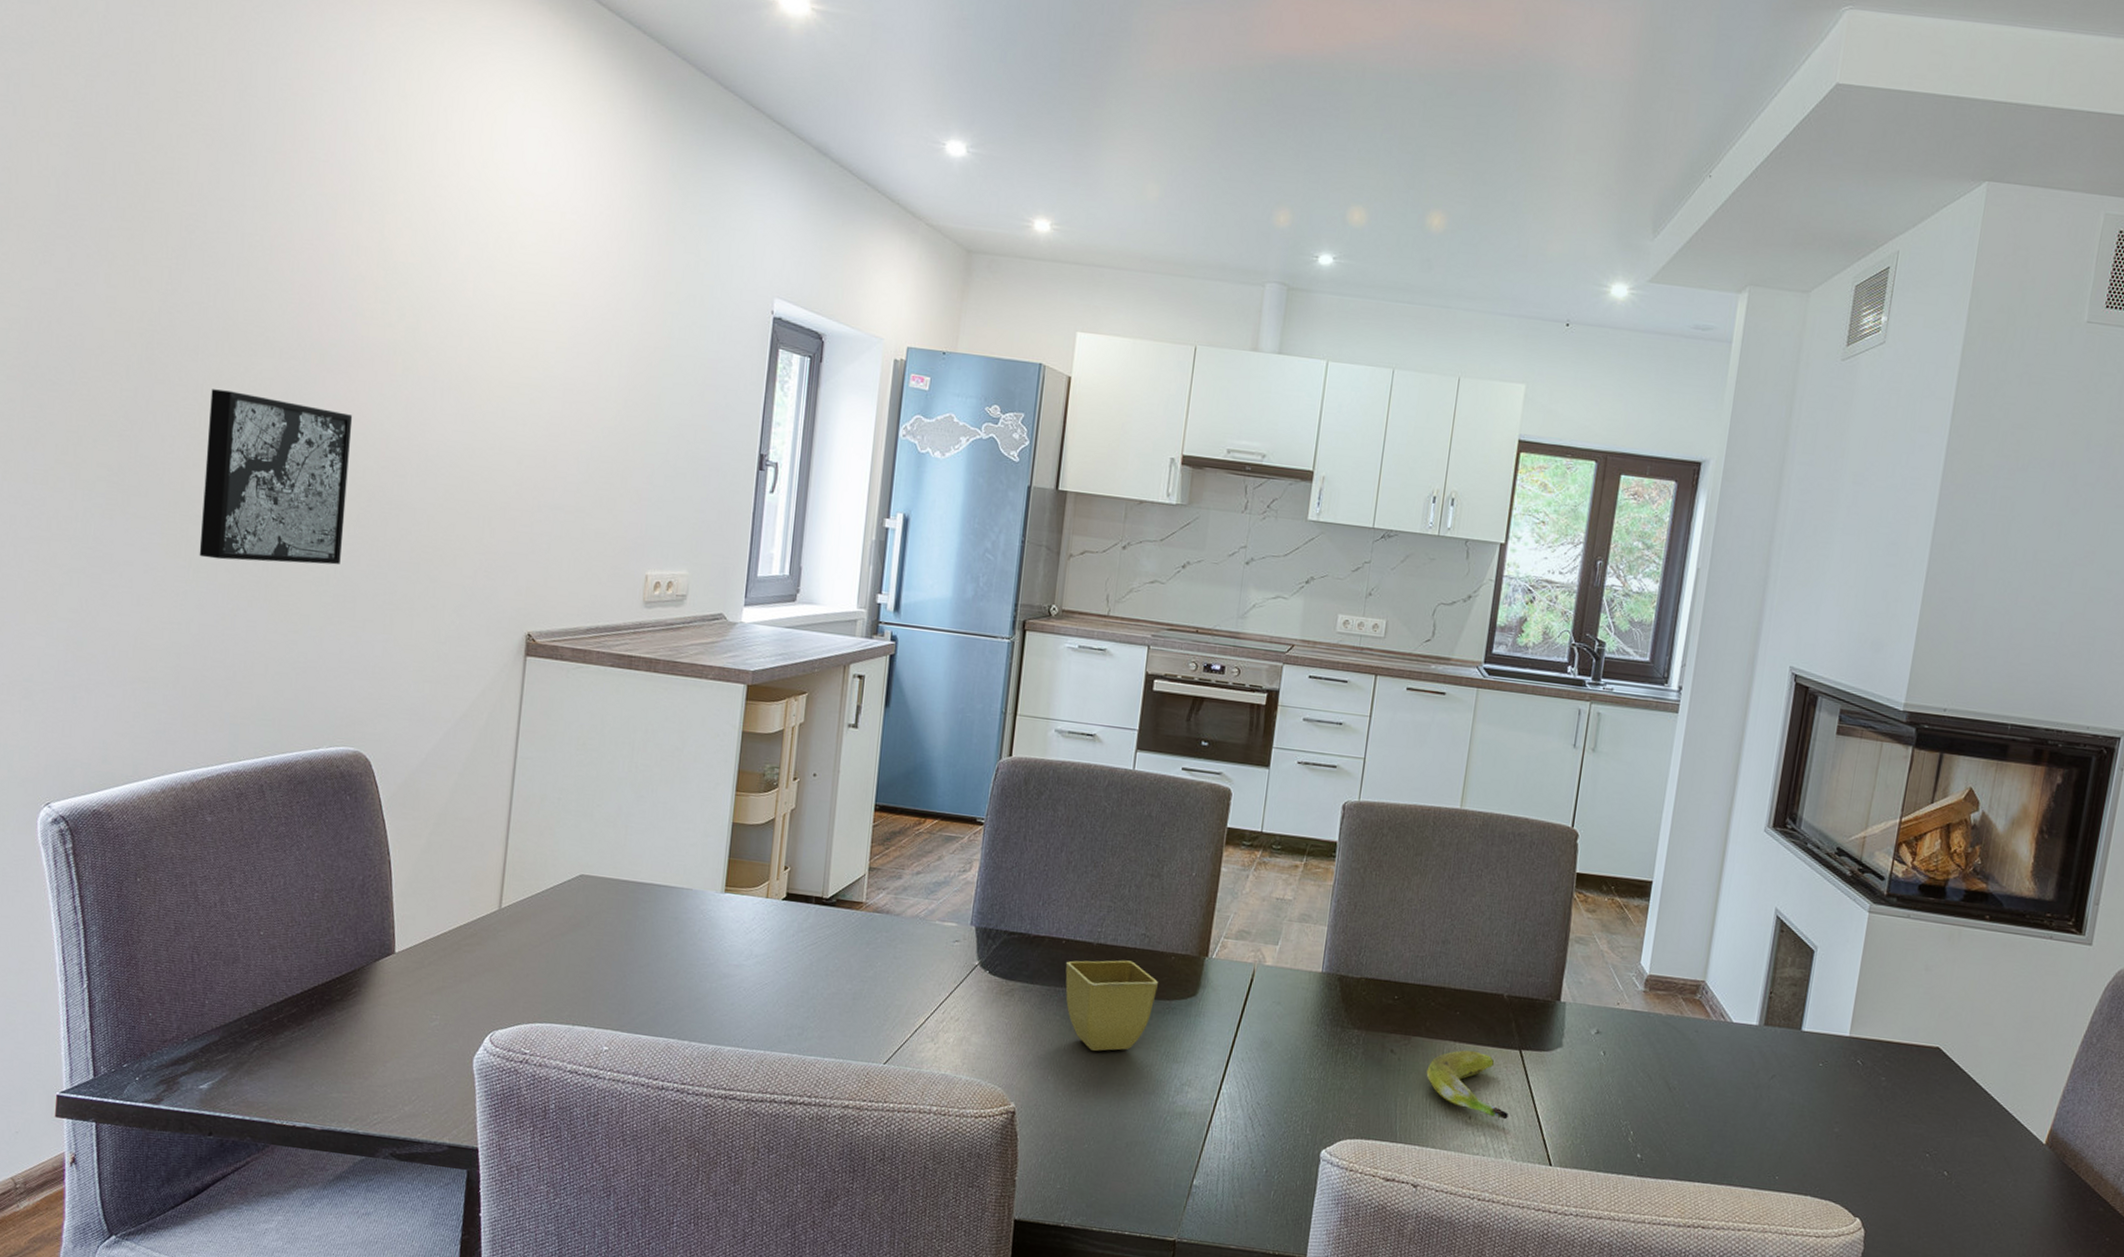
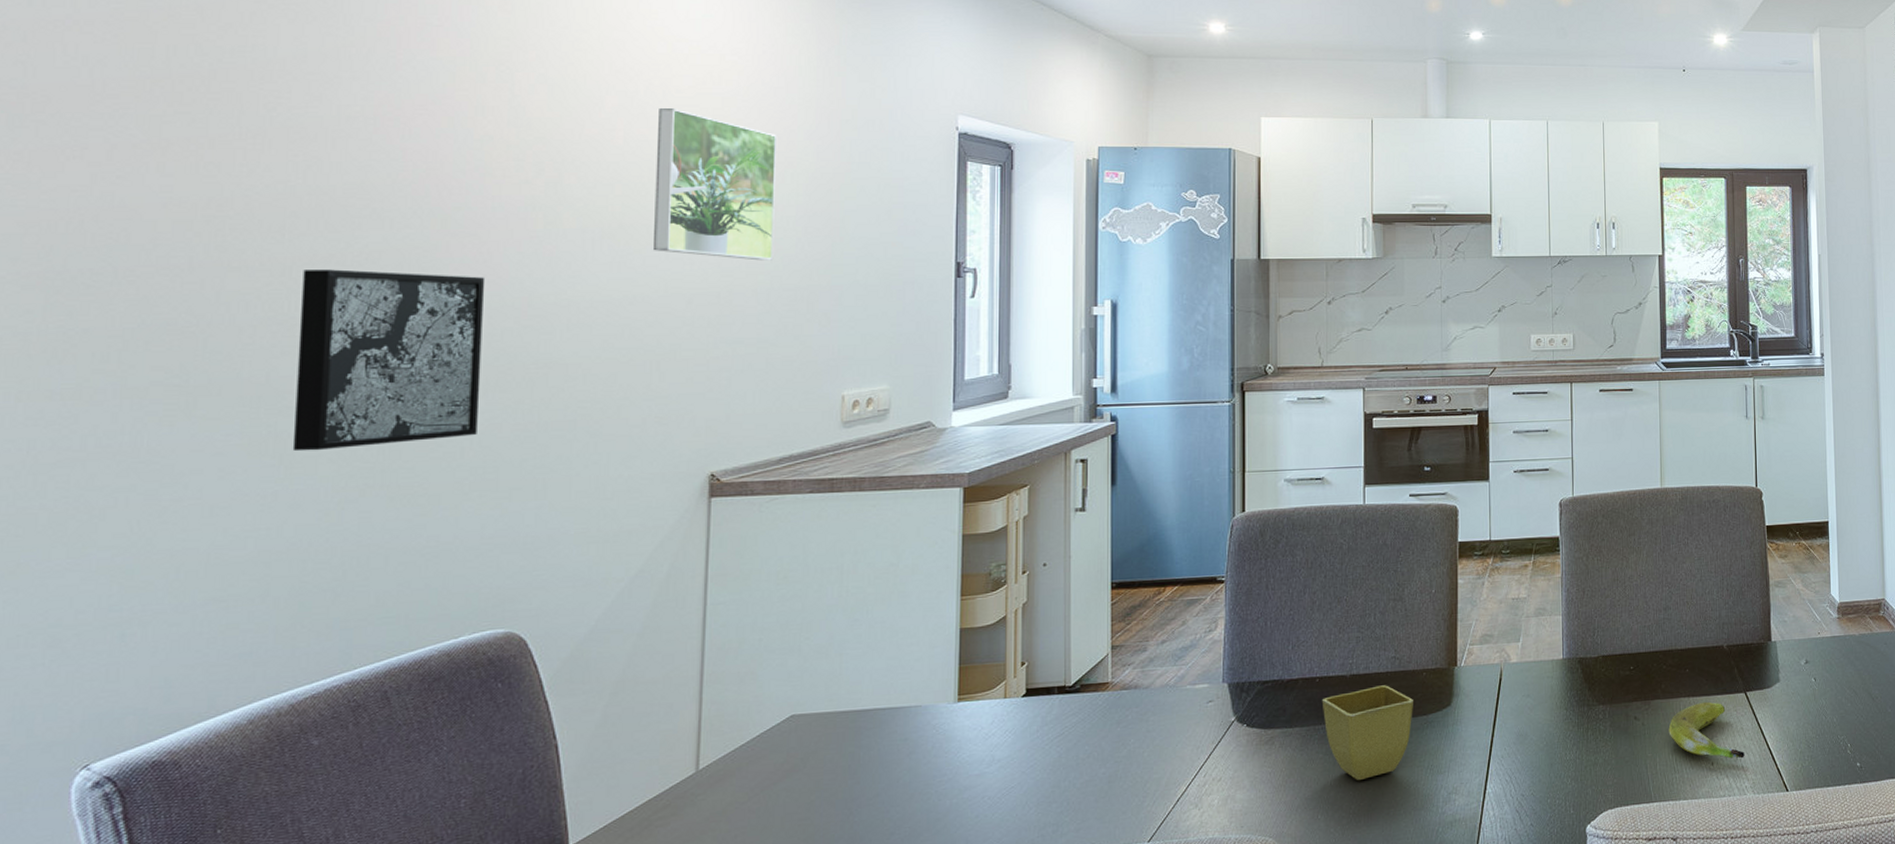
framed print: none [492,263,607,430] -> present [654,108,778,261]

